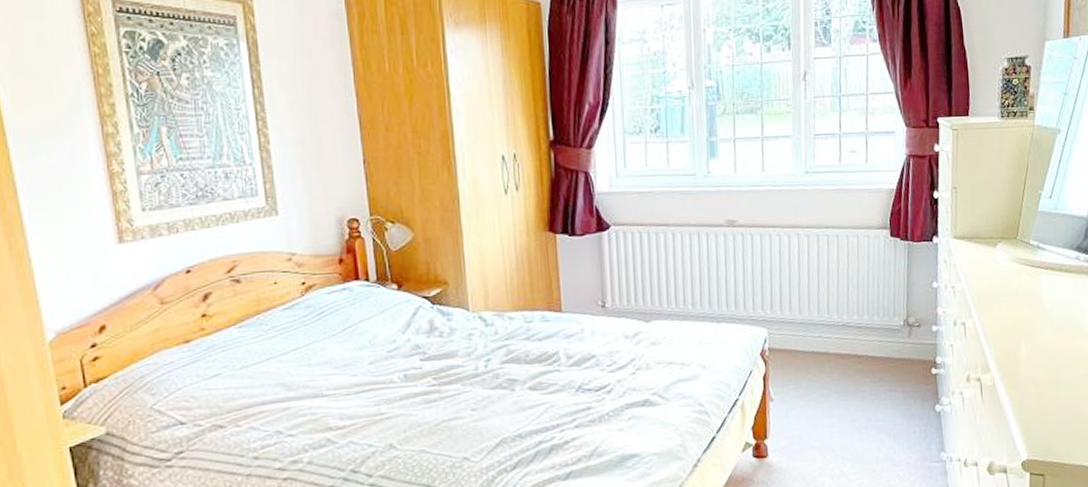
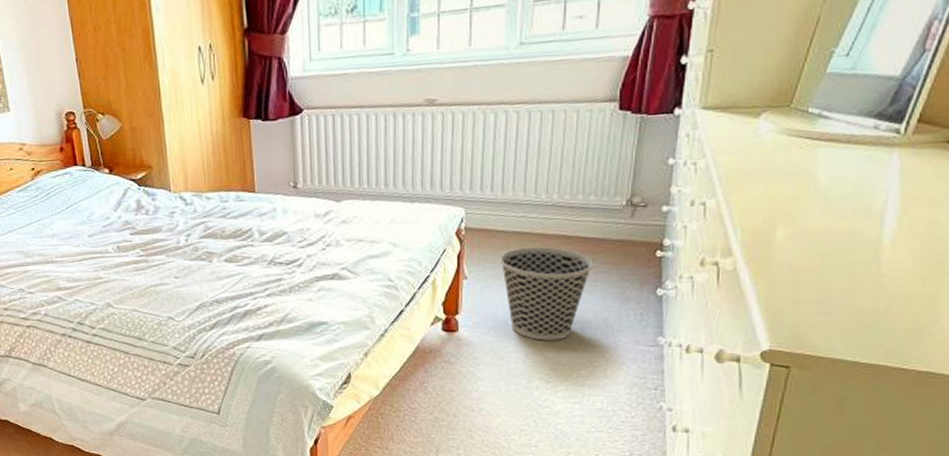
wastebasket: none [801,366,882,462] -> present [500,246,594,341]

